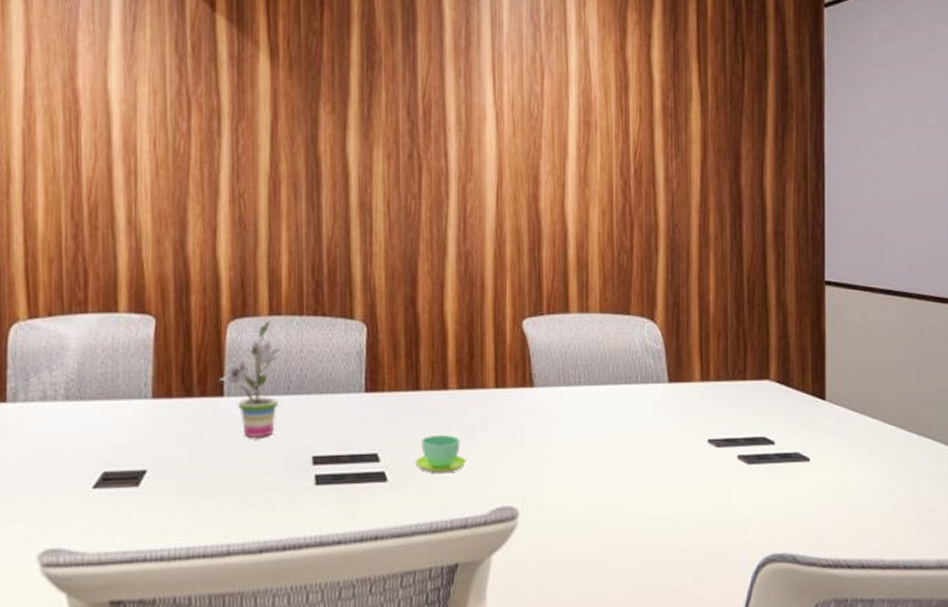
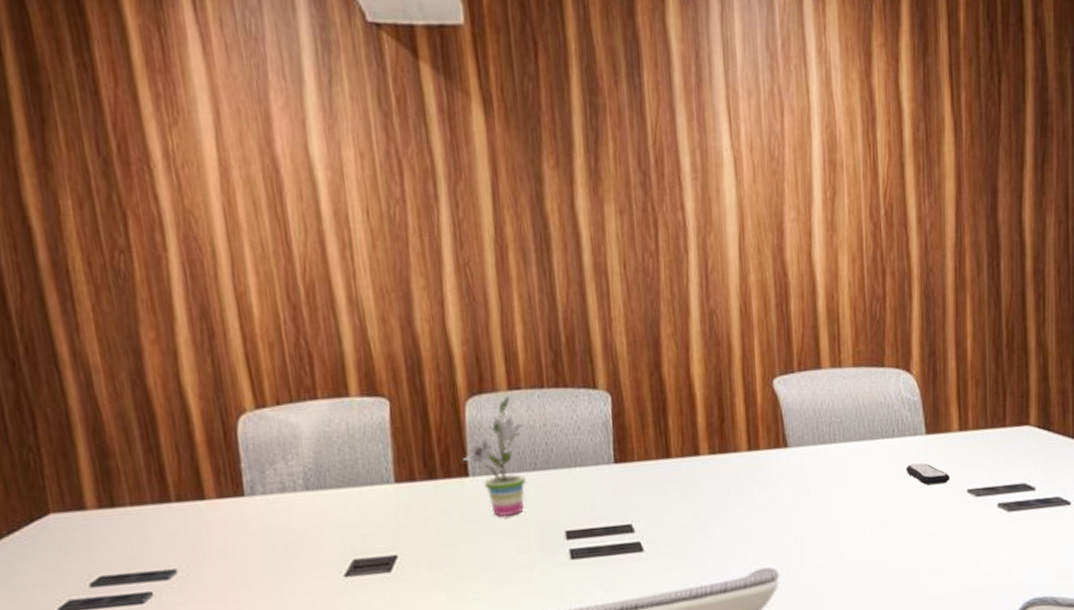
cup: present [416,435,466,473] -> none [671,501,723,540]
remote control: none [648,410,692,432] -> present [906,463,951,485]

